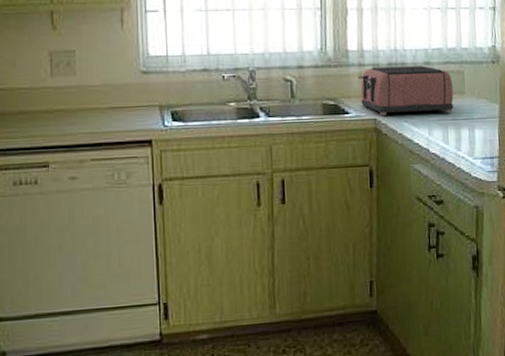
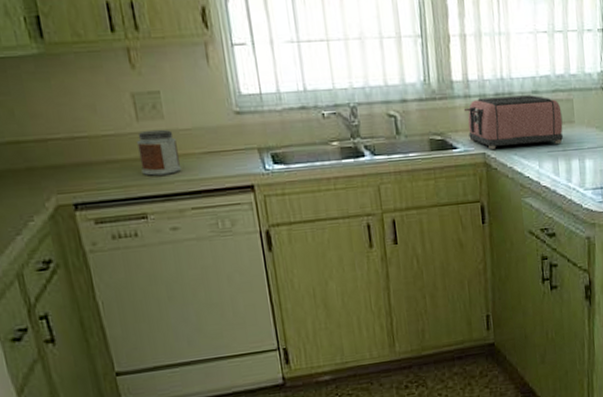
jar: none [47,84,87,127] -> present [135,129,182,176]

